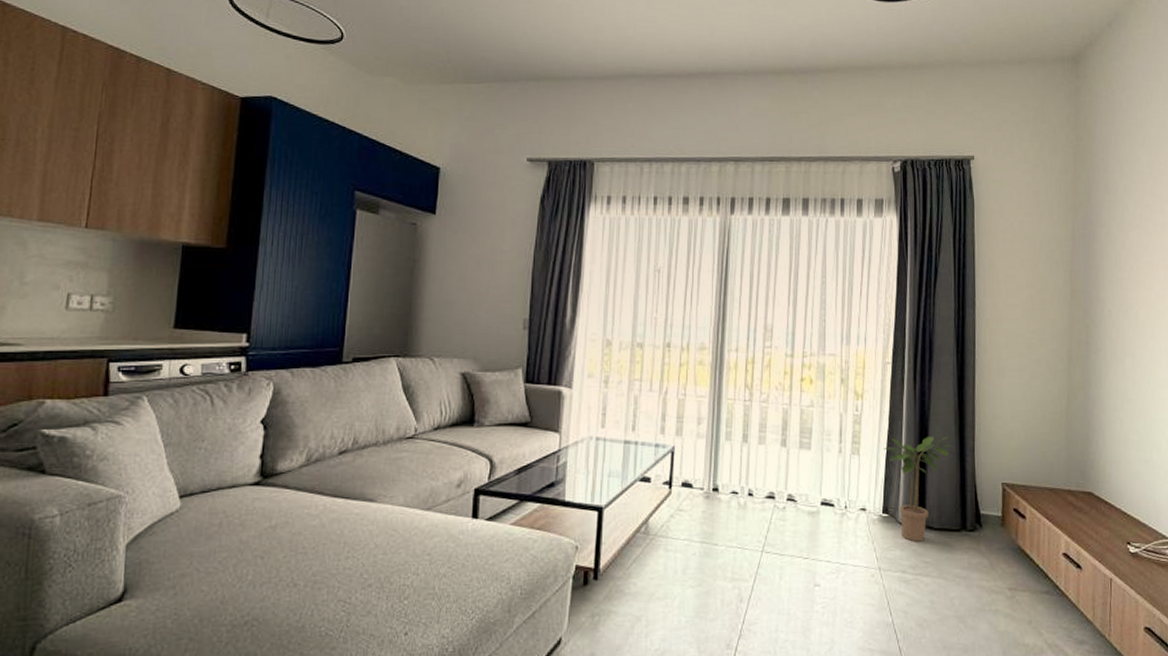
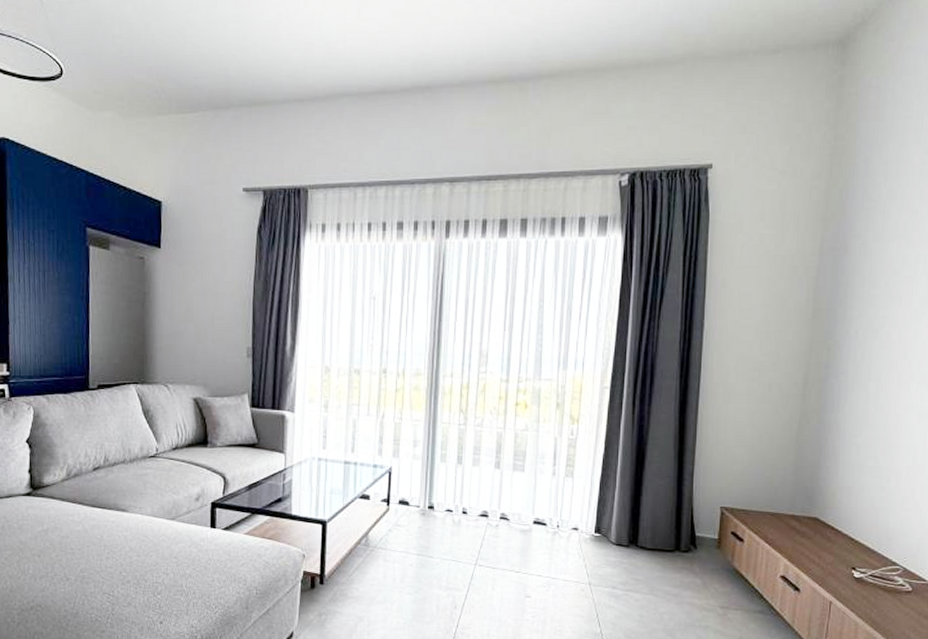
potted plant: present [884,436,954,542] -> none [598,461,672,561]

